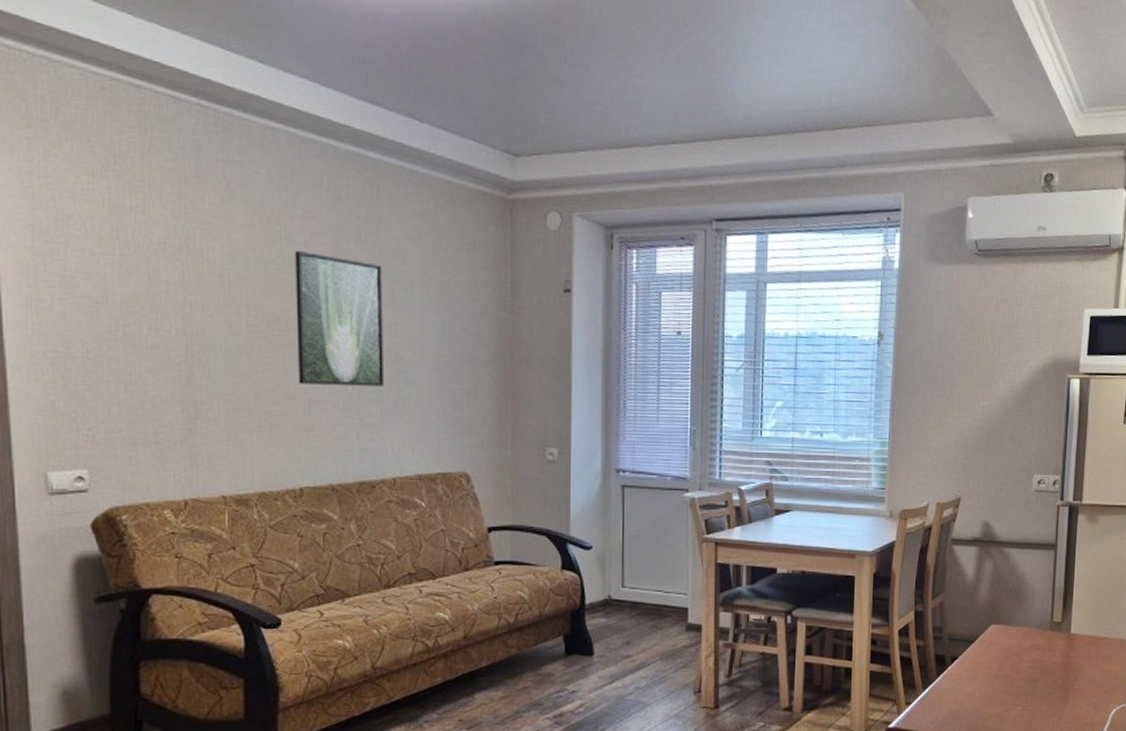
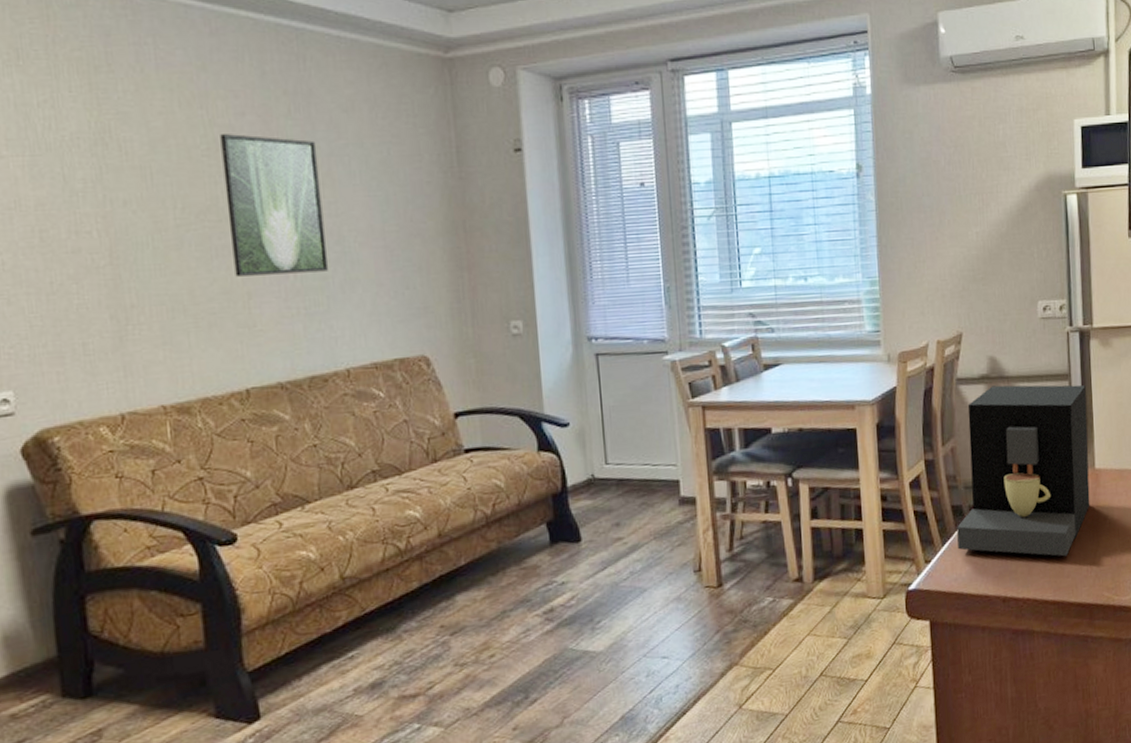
coffee maker: none [937,549,1070,711] -> present [957,385,1090,557]

